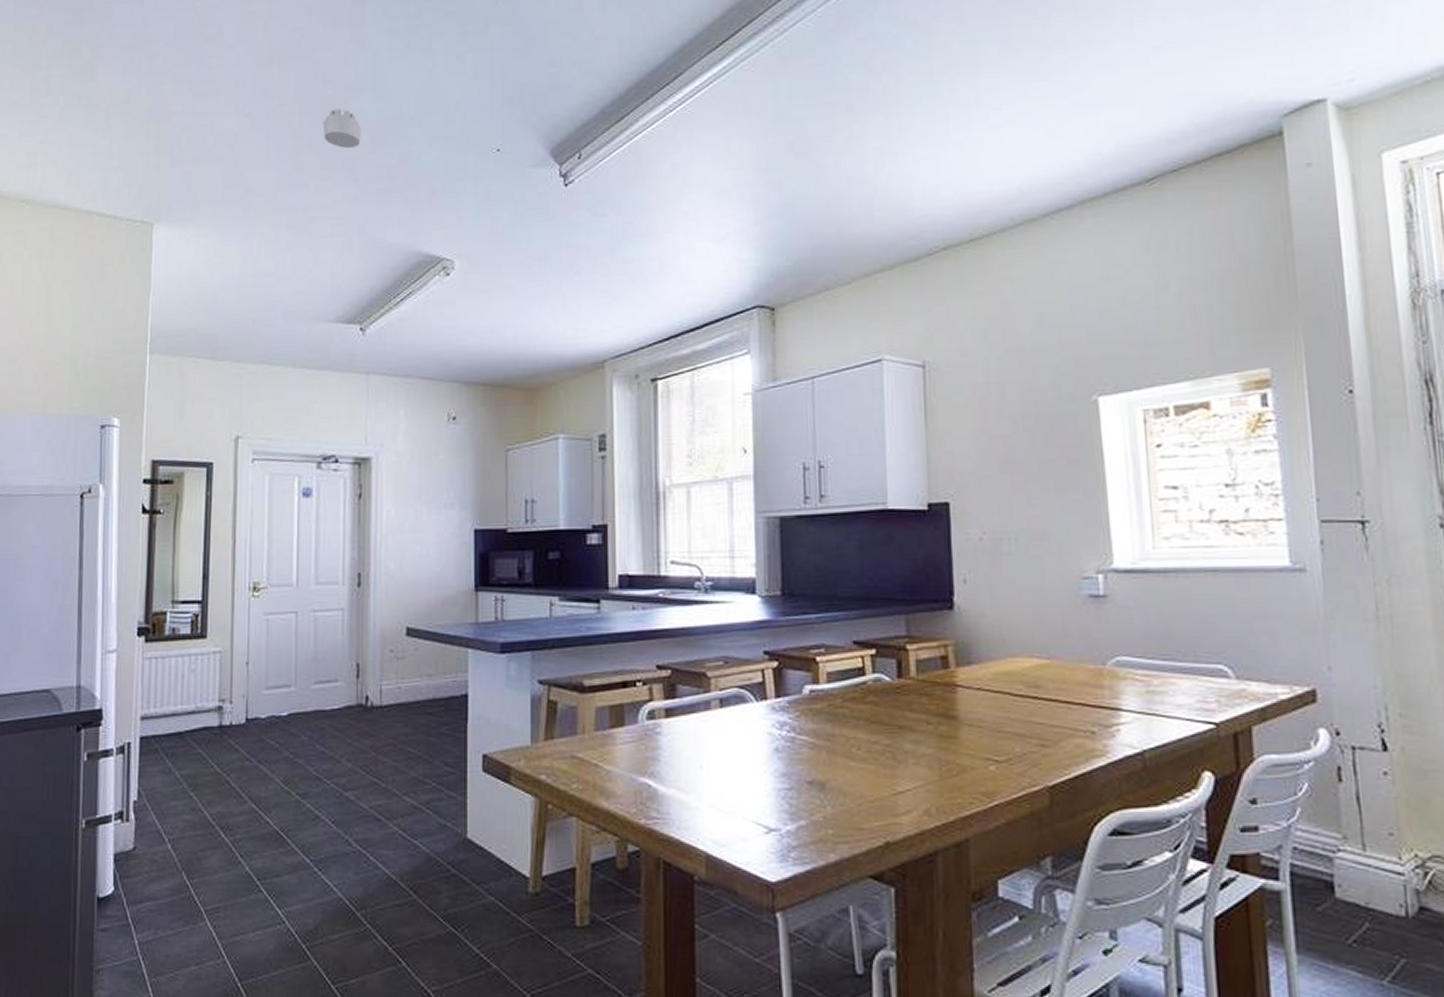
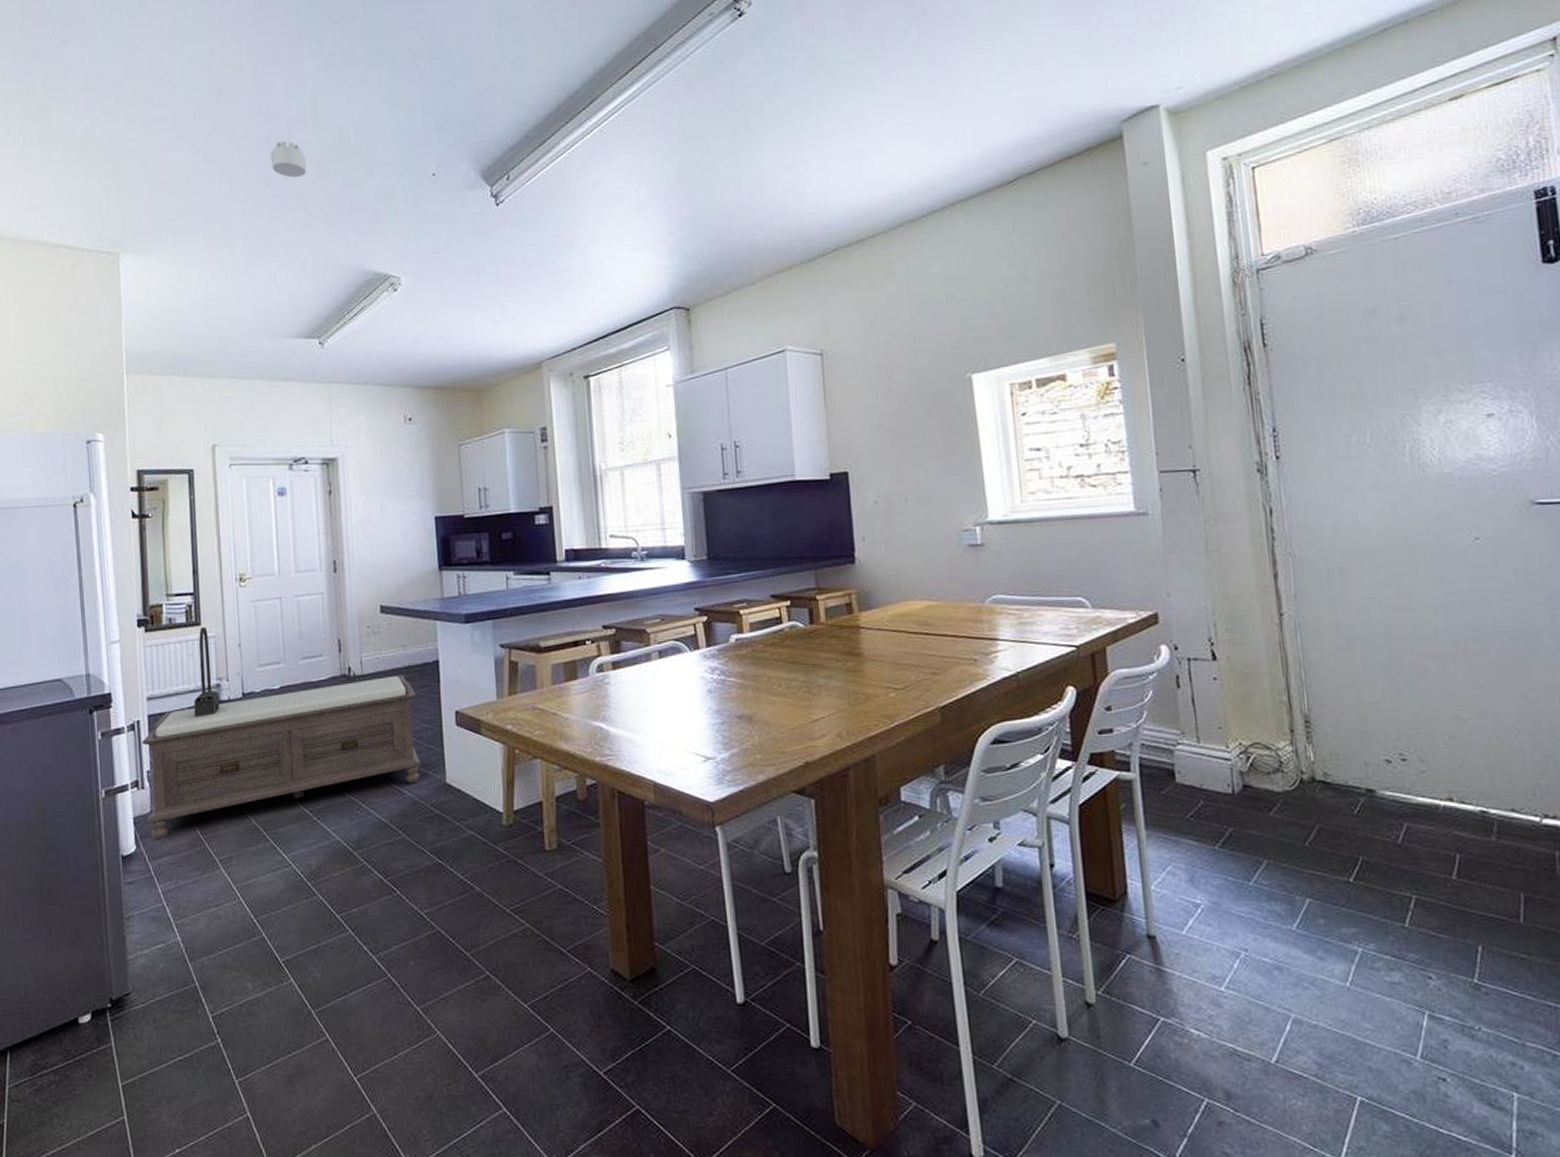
bench: none [128,708,440,881] -> present [142,674,421,840]
satchel: none [190,641,220,744] -> present [193,627,220,718]

